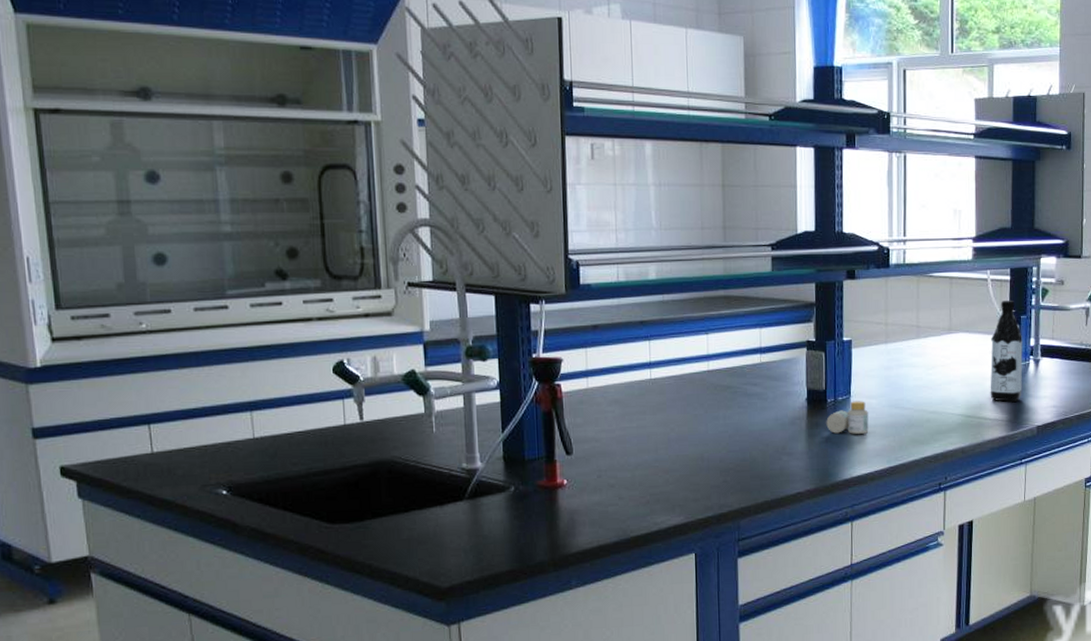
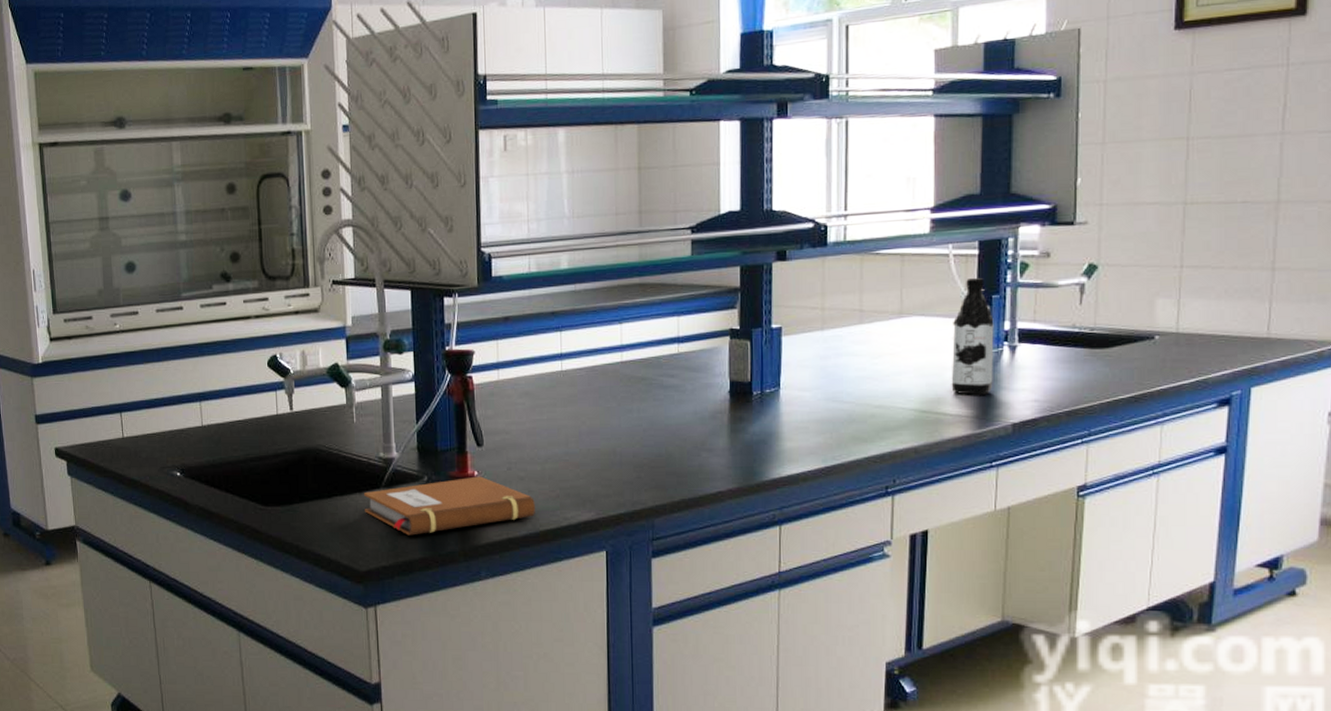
notebook: none [444,484,626,548] -> present [363,476,535,536]
pill bottle: present [826,401,869,434] -> none [751,393,801,430]

